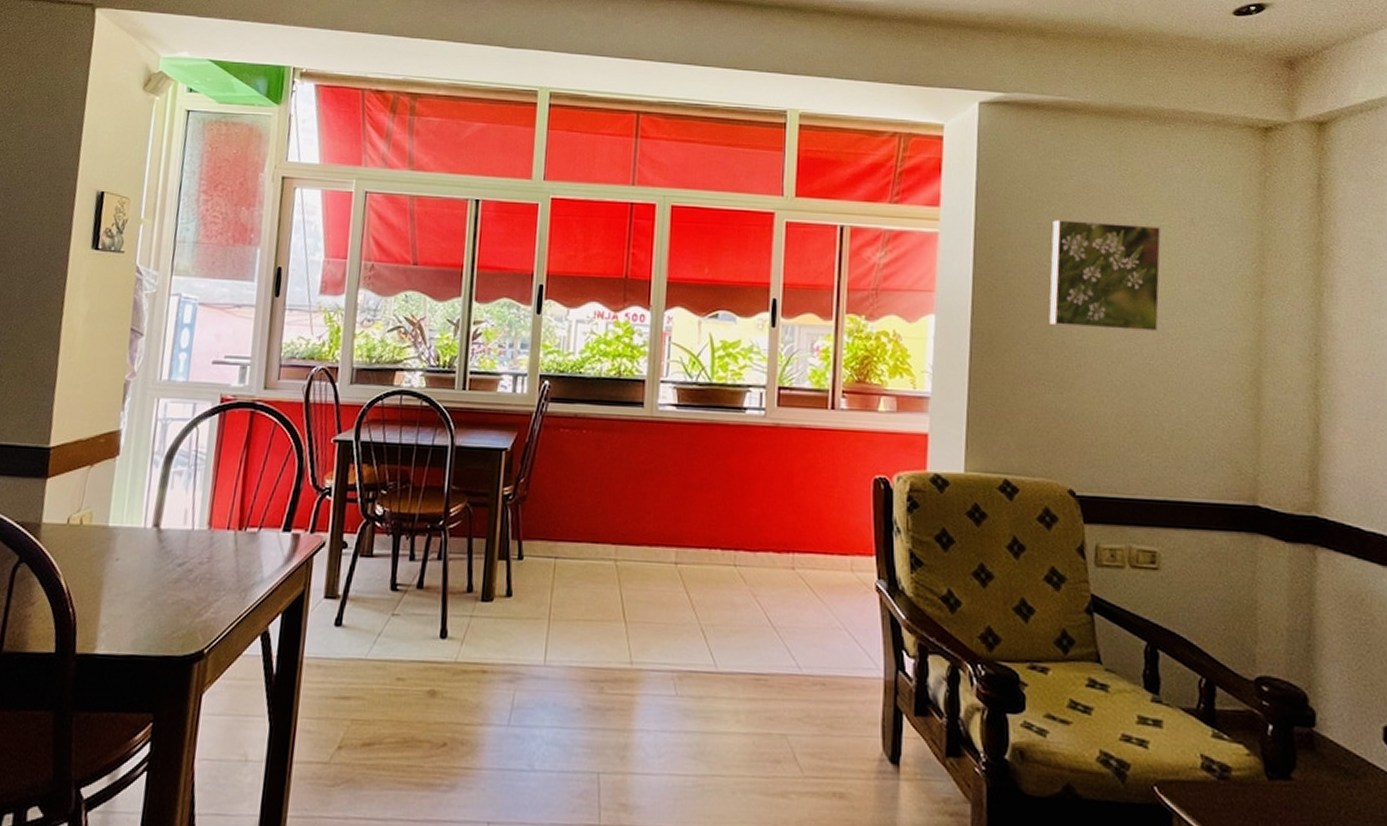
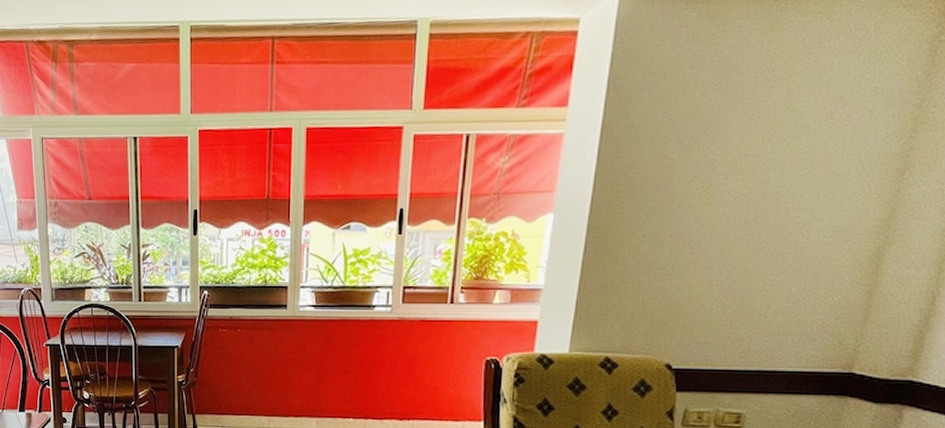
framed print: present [1049,219,1162,332] -> none [668,107,805,217]

